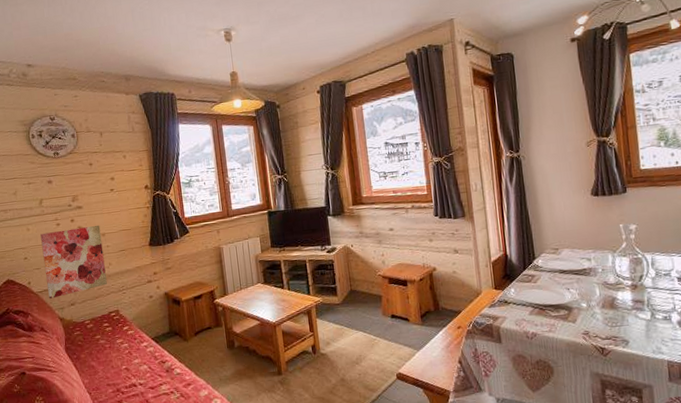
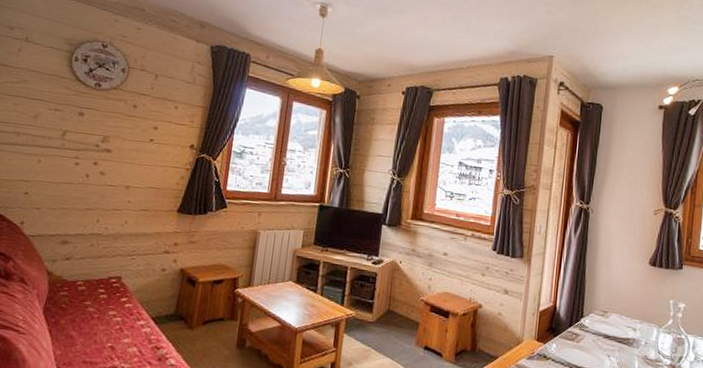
wall art: present [40,225,107,299] -> none [41,169,127,247]

